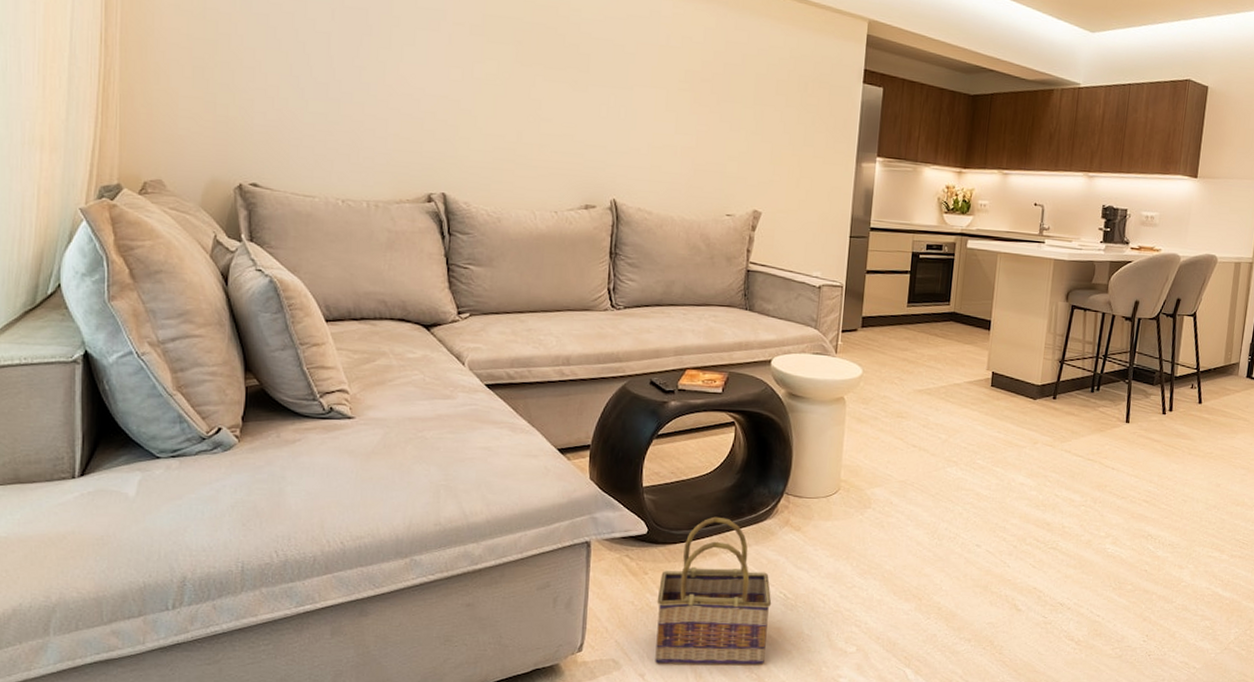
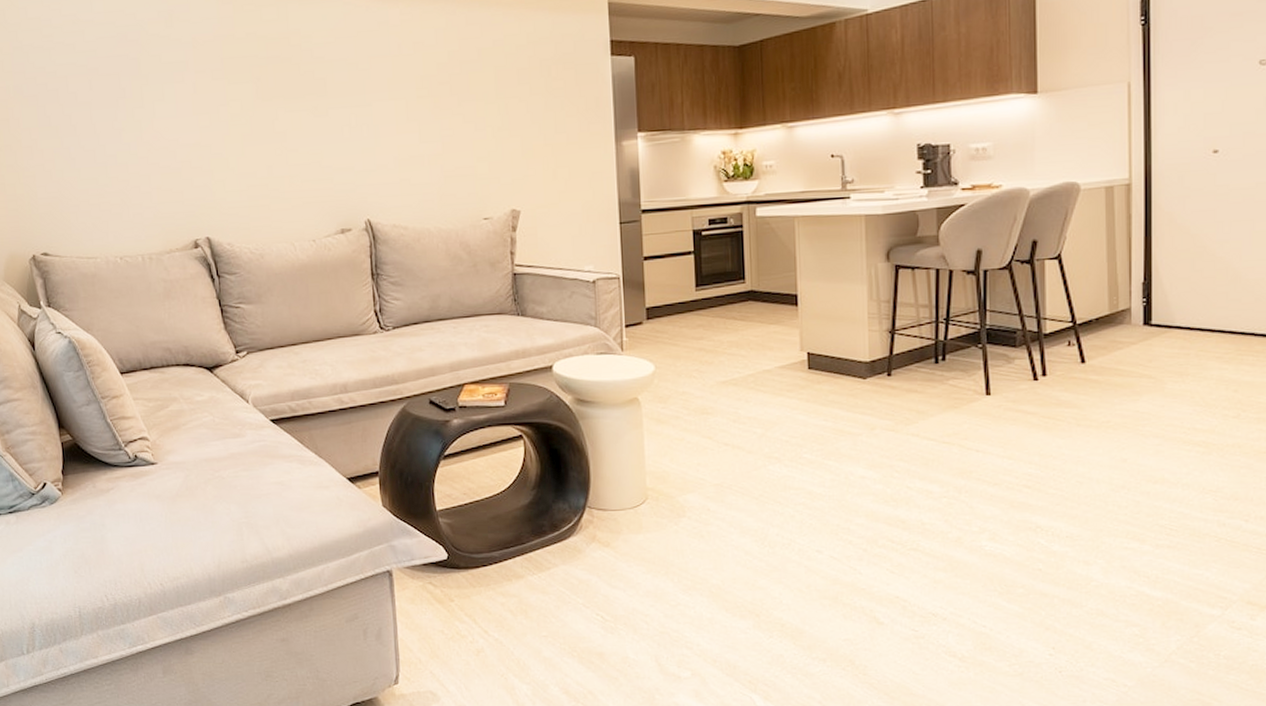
basket: present [655,516,772,665] -> none [467,536,590,695]

